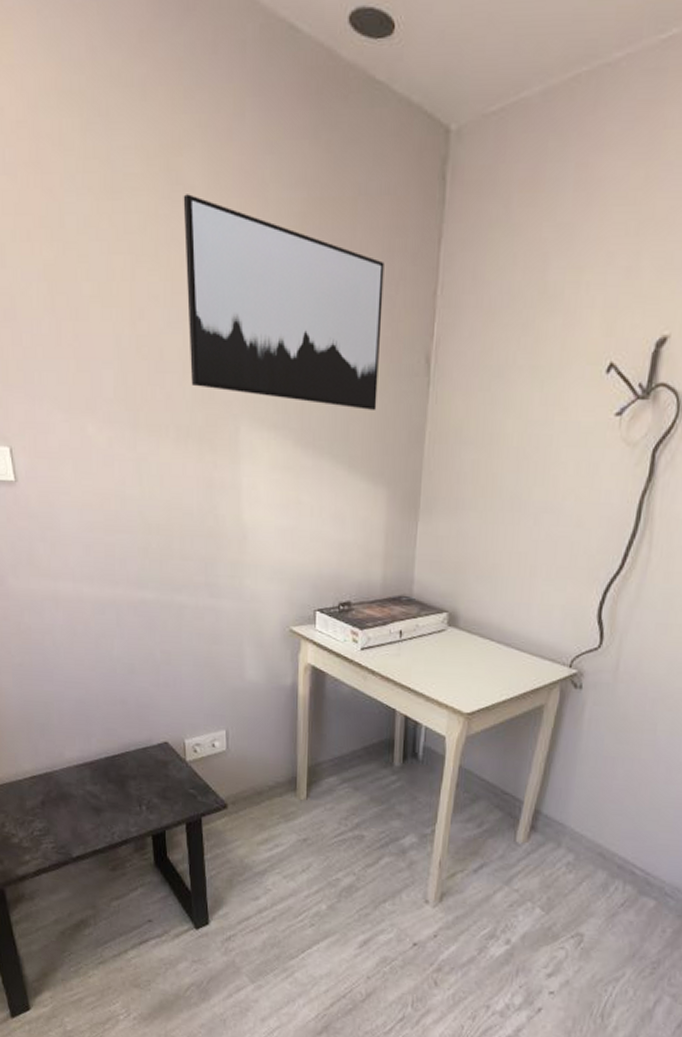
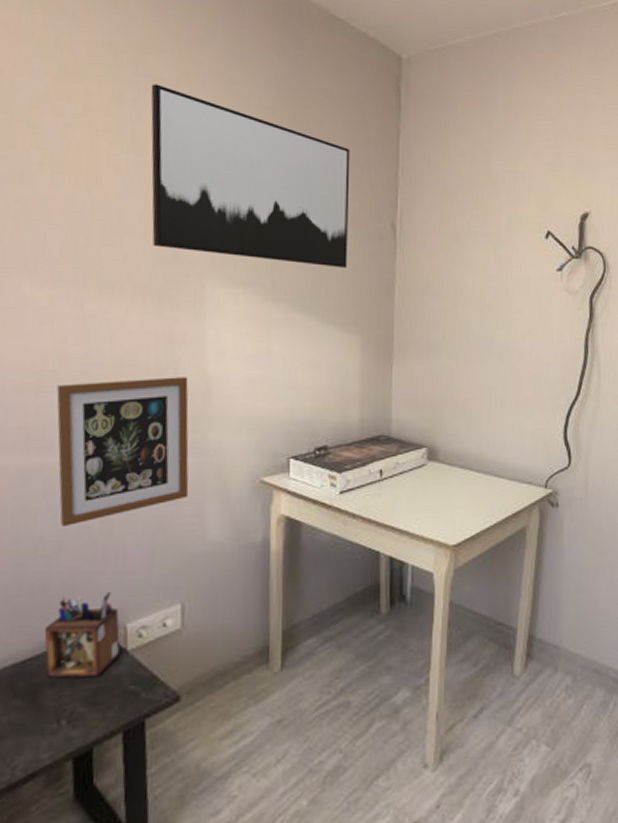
picture frame: none [121,522,230,653] -> present [56,377,189,528]
desk organizer: none [125,711,180,778] -> present [44,591,120,678]

